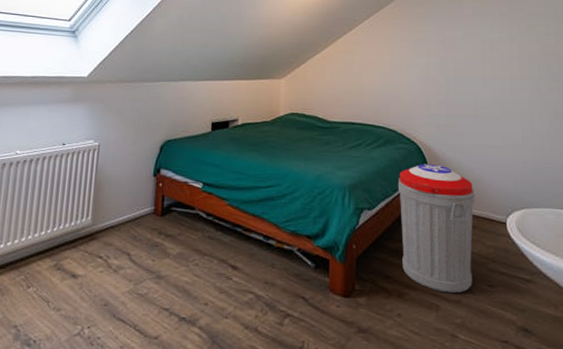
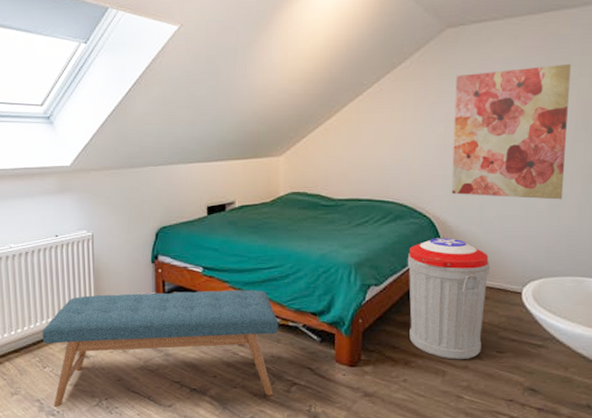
bench: none [31,207,274,335] -> present [42,290,279,407]
wall art: none [434,14,535,133] -> present [451,64,571,200]

